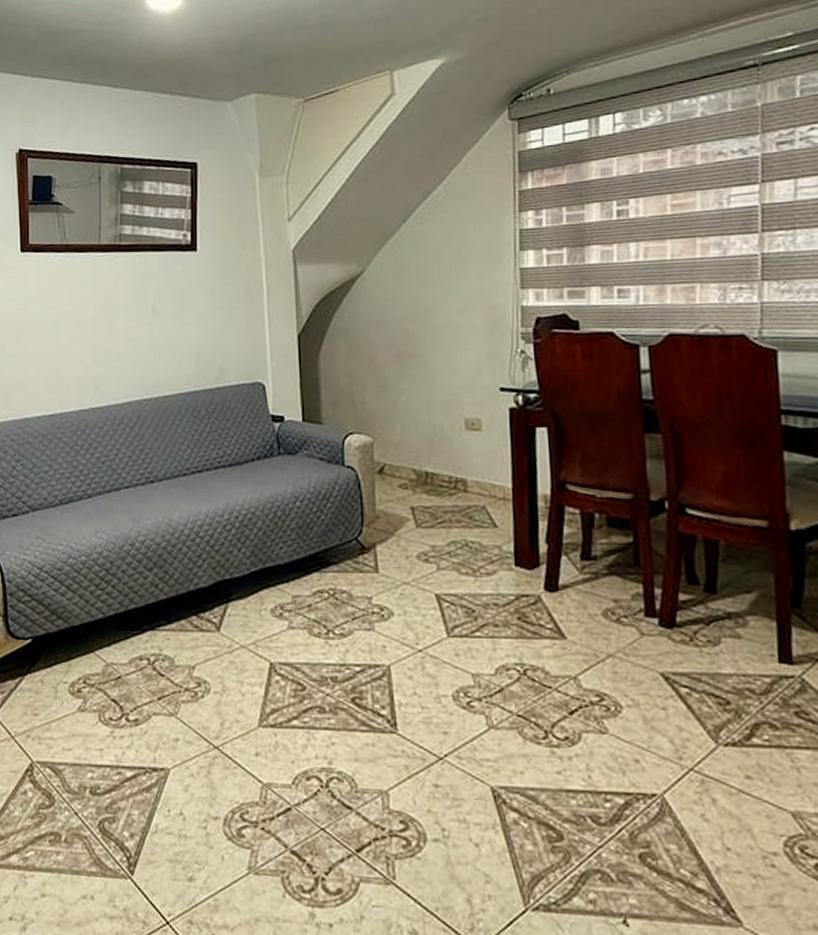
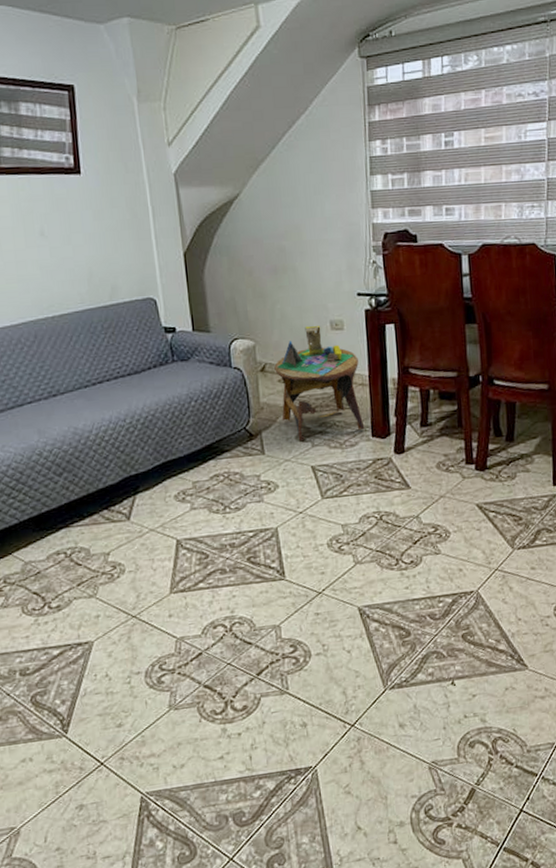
side table: none [395,423,506,561] -> present [274,325,365,441]

